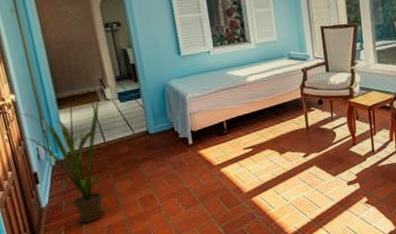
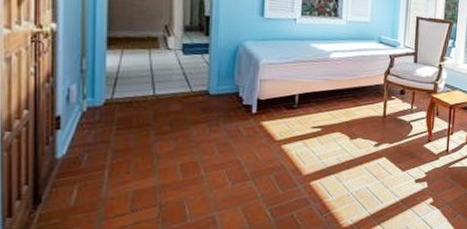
house plant: present [13,100,105,223] -> none [50,43,159,184]

